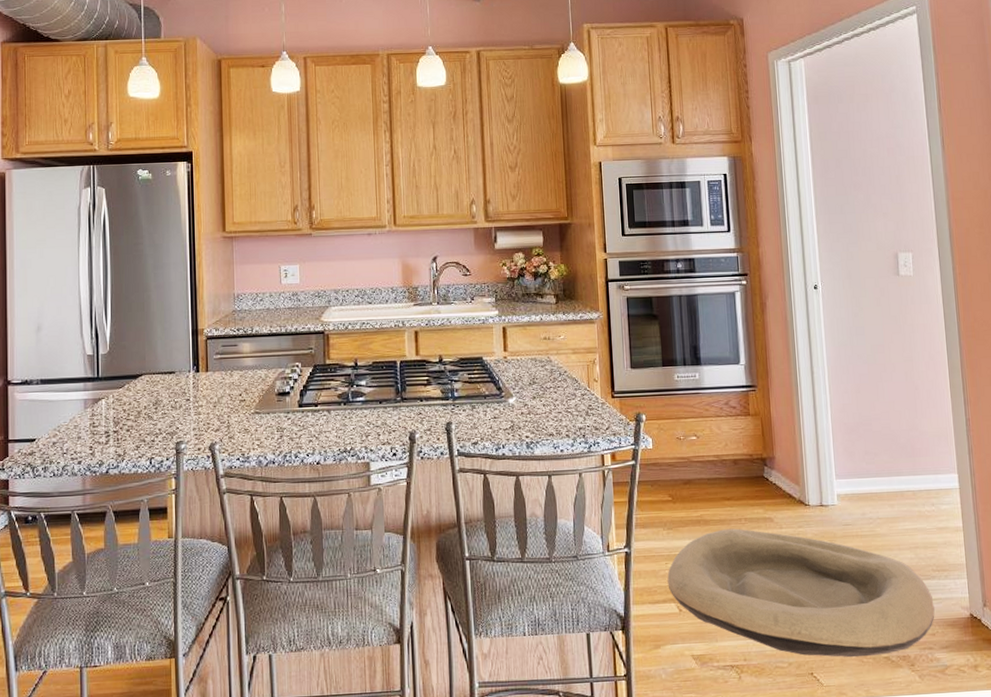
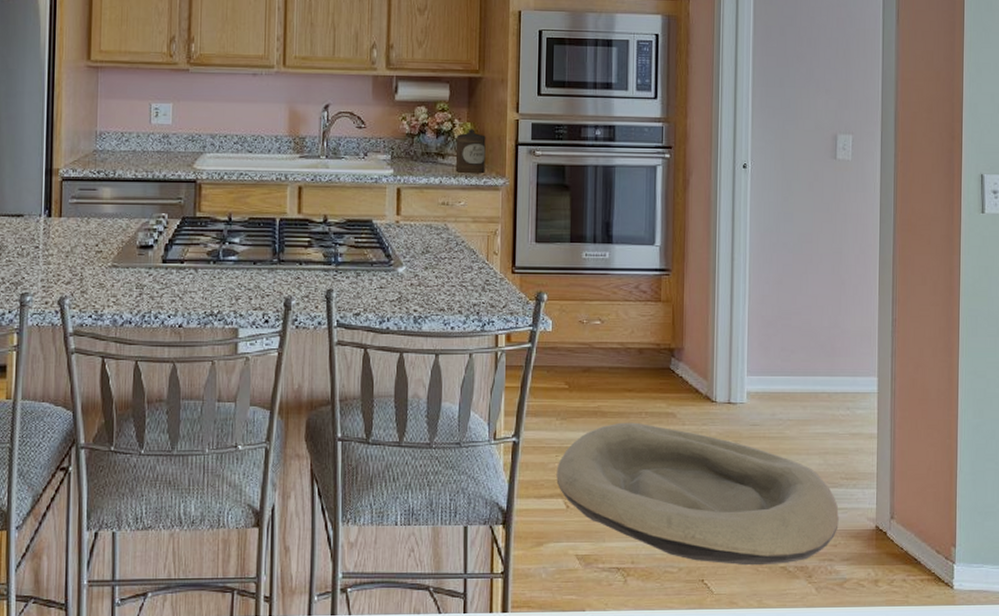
canister: none [553,270,580,310] -> present [455,129,486,174]

